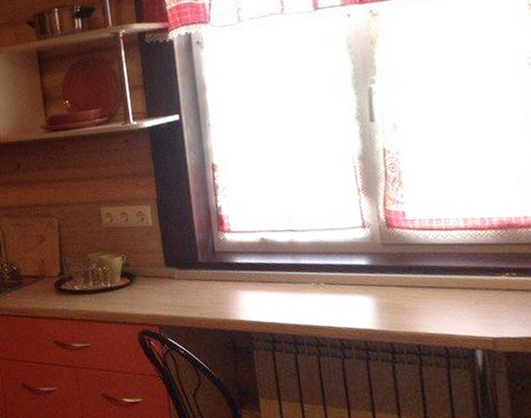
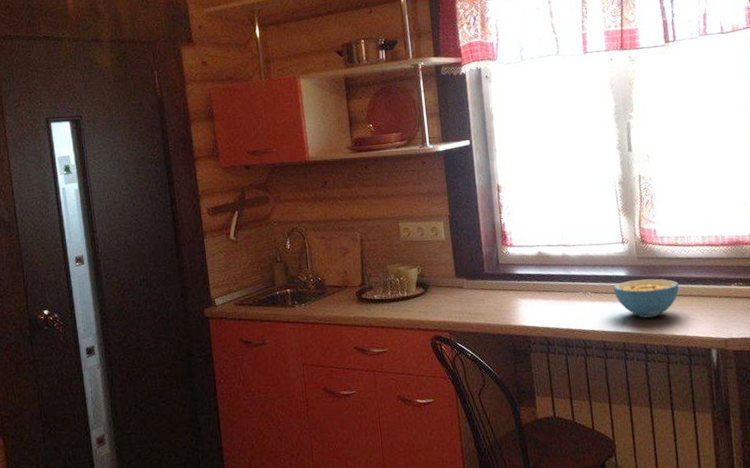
cereal bowl: none [352,268,435,313] -> present [613,278,679,318]

